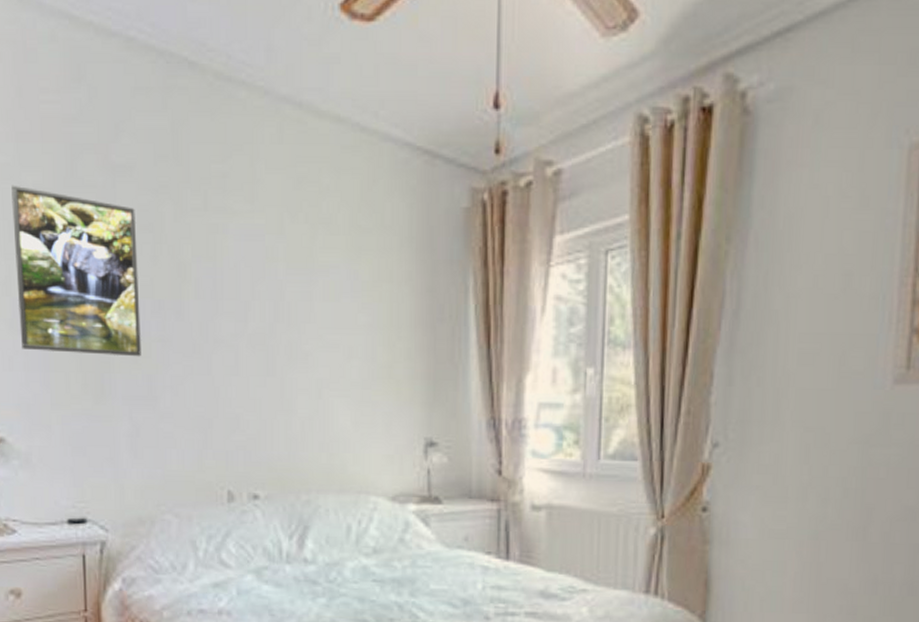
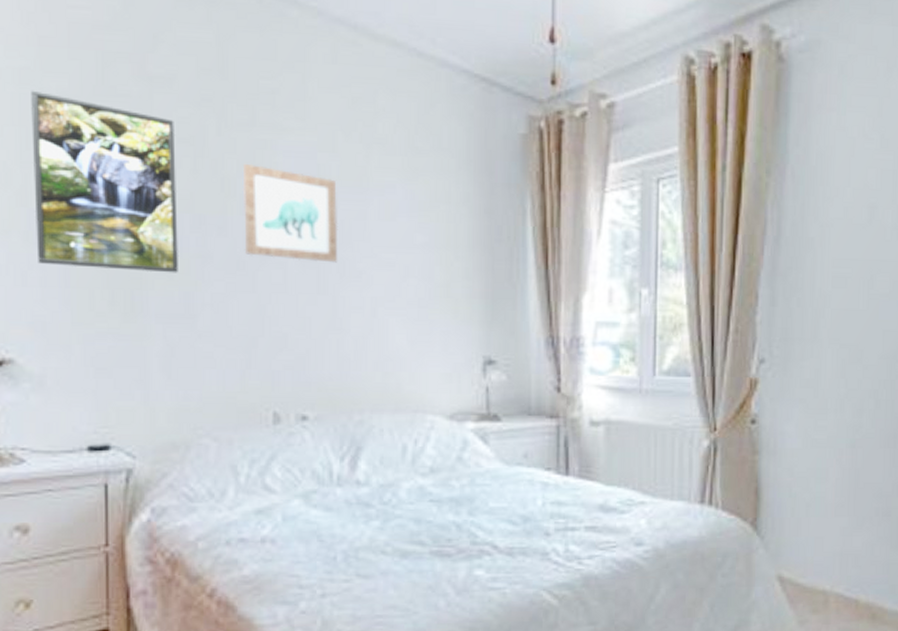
wall art: none [197,248,286,345] -> present [242,163,338,263]

